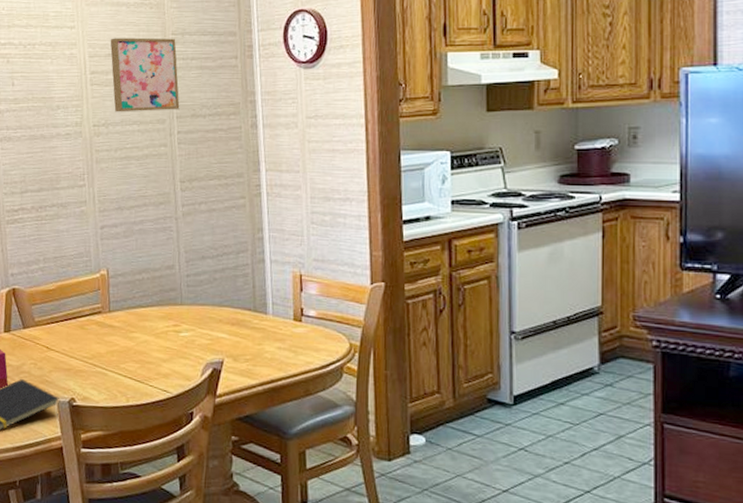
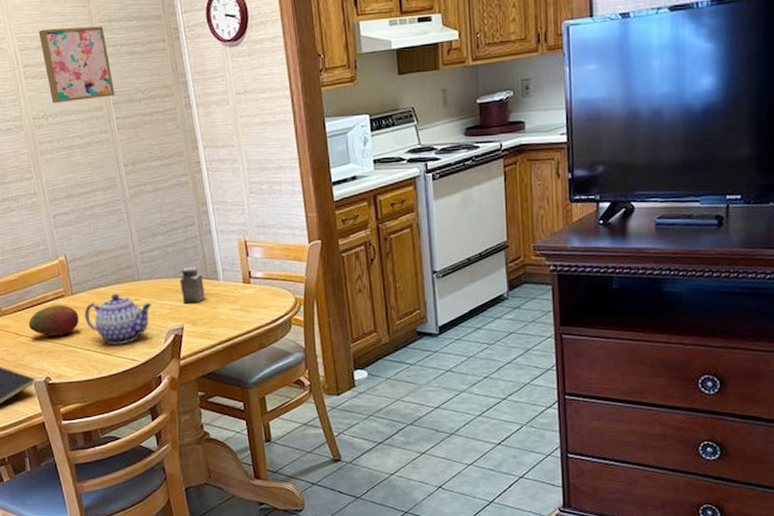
fruit: none [60,321,114,355] -> present [28,304,79,336]
teapot: none [119,316,193,372] -> present [84,293,153,345]
salt shaker: none [225,296,251,337] -> present [180,267,205,304]

